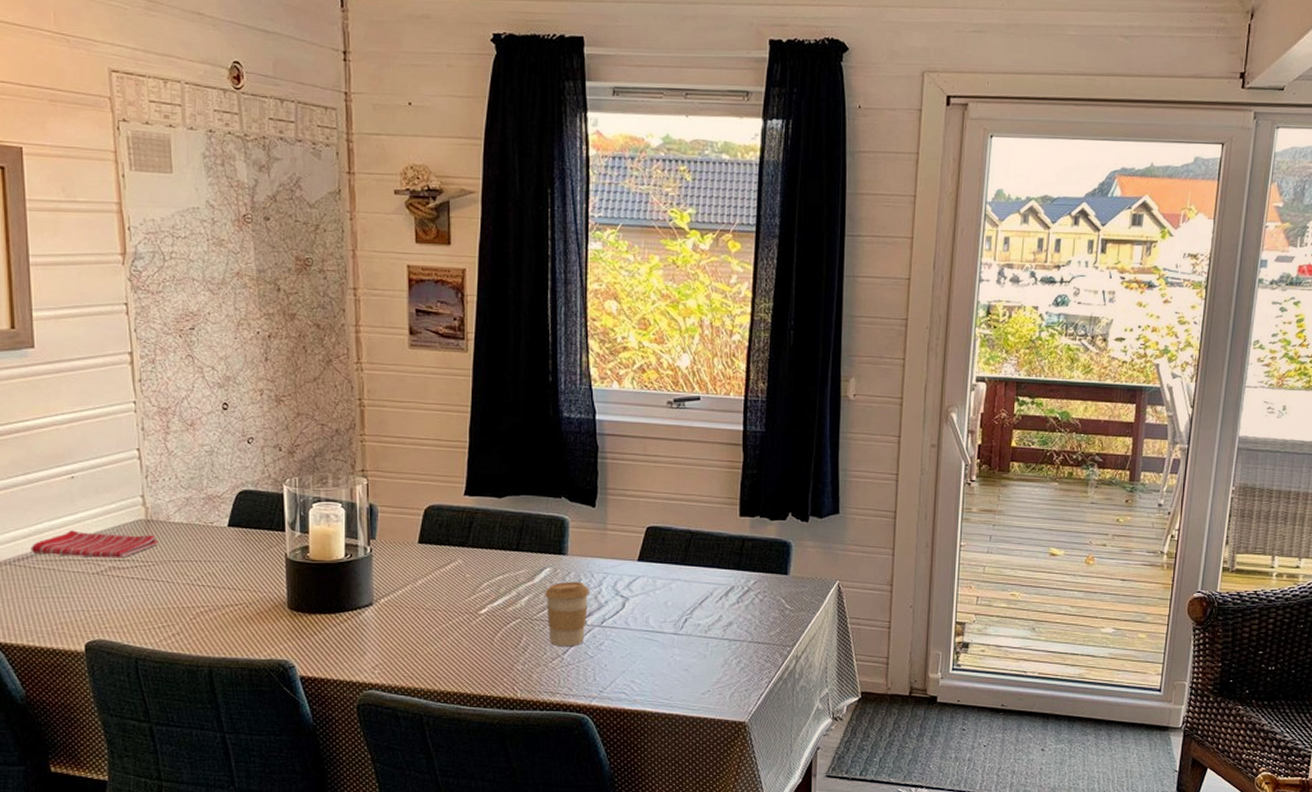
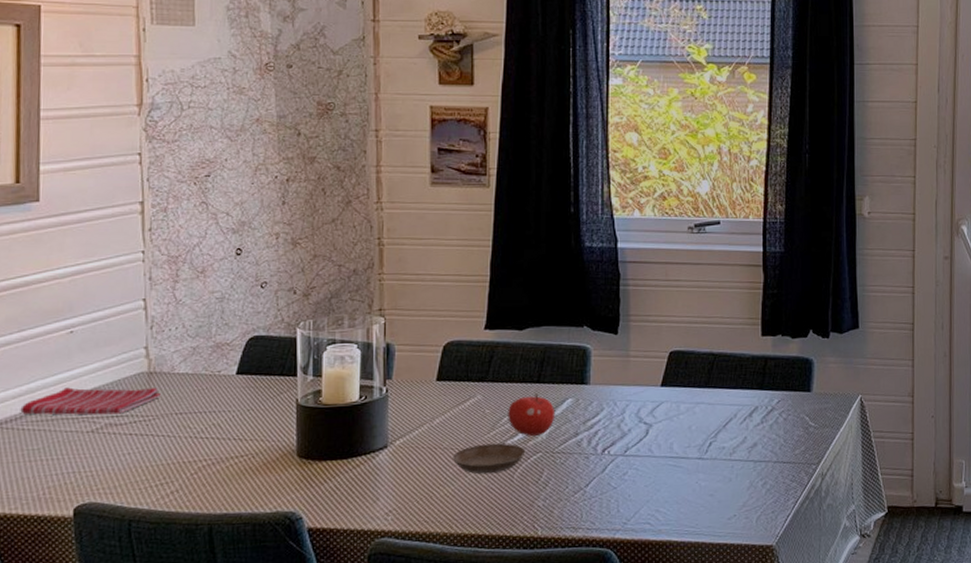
saucer: none [435,607,505,636] -> present [453,443,526,474]
fruit: none [488,561,534,602] -> present [508,393,556,436]
coffee cup: present [545,581,589,647] -> none [567,410,612,479]

